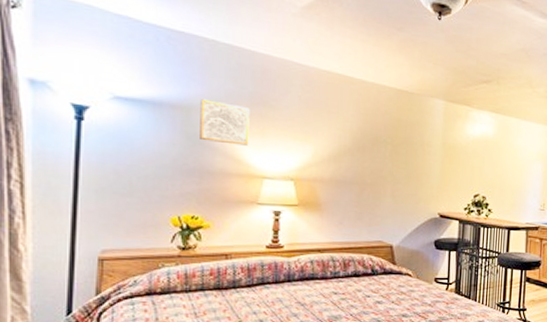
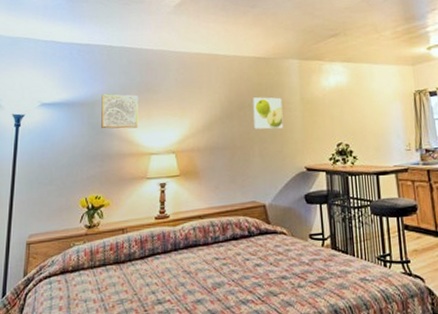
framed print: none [387,133,422,171] -> present [252,97,284,130]

